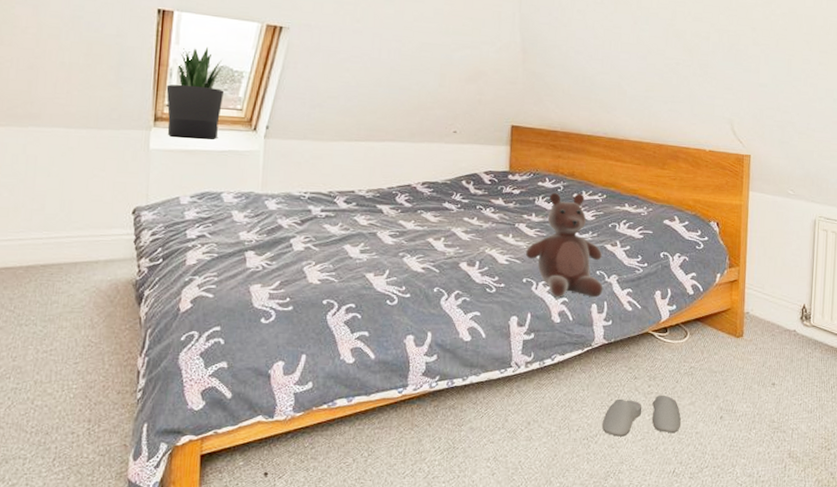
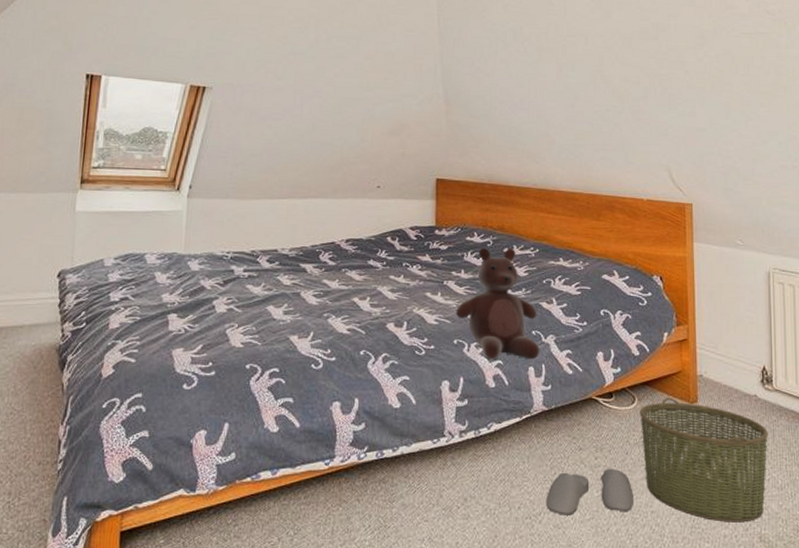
planter: present [166,46,225,141] -> none [93,109,149,201]
basket: none [690,333,803,441] -> present [639,398,768,523]

